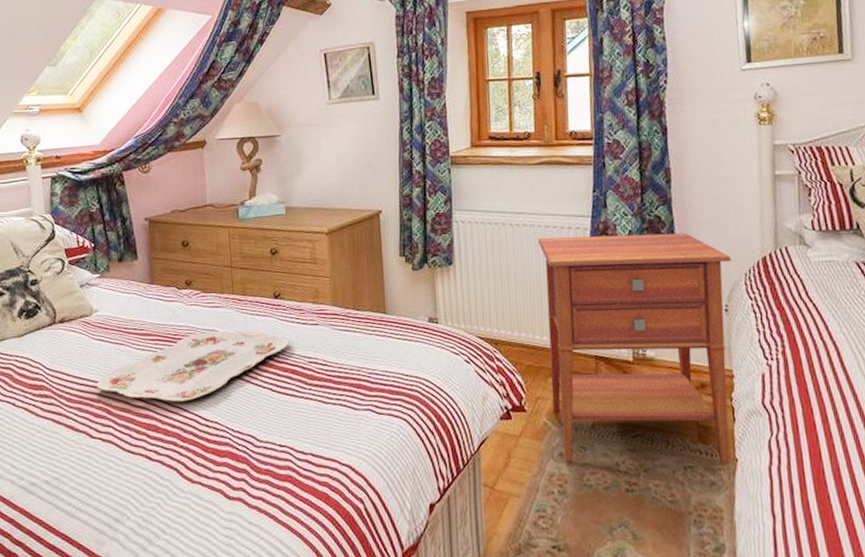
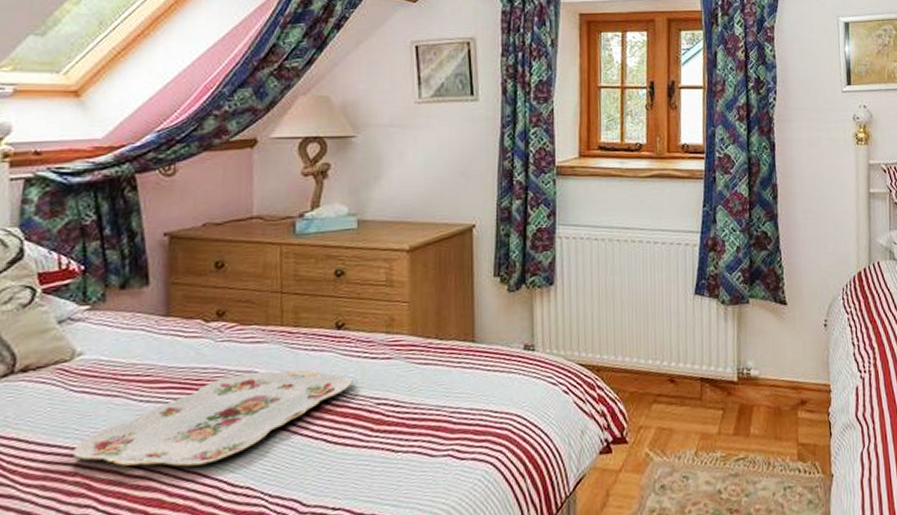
nightstand: present [537,233,732,464] -> none [645,249,831,495]

